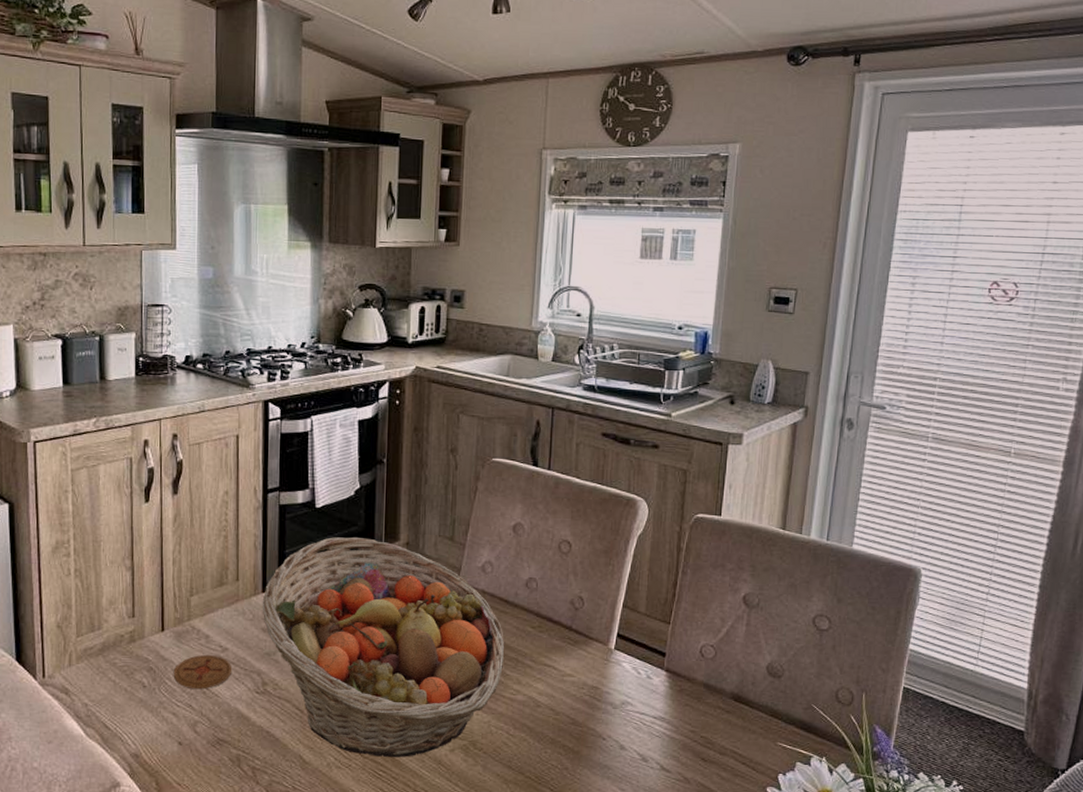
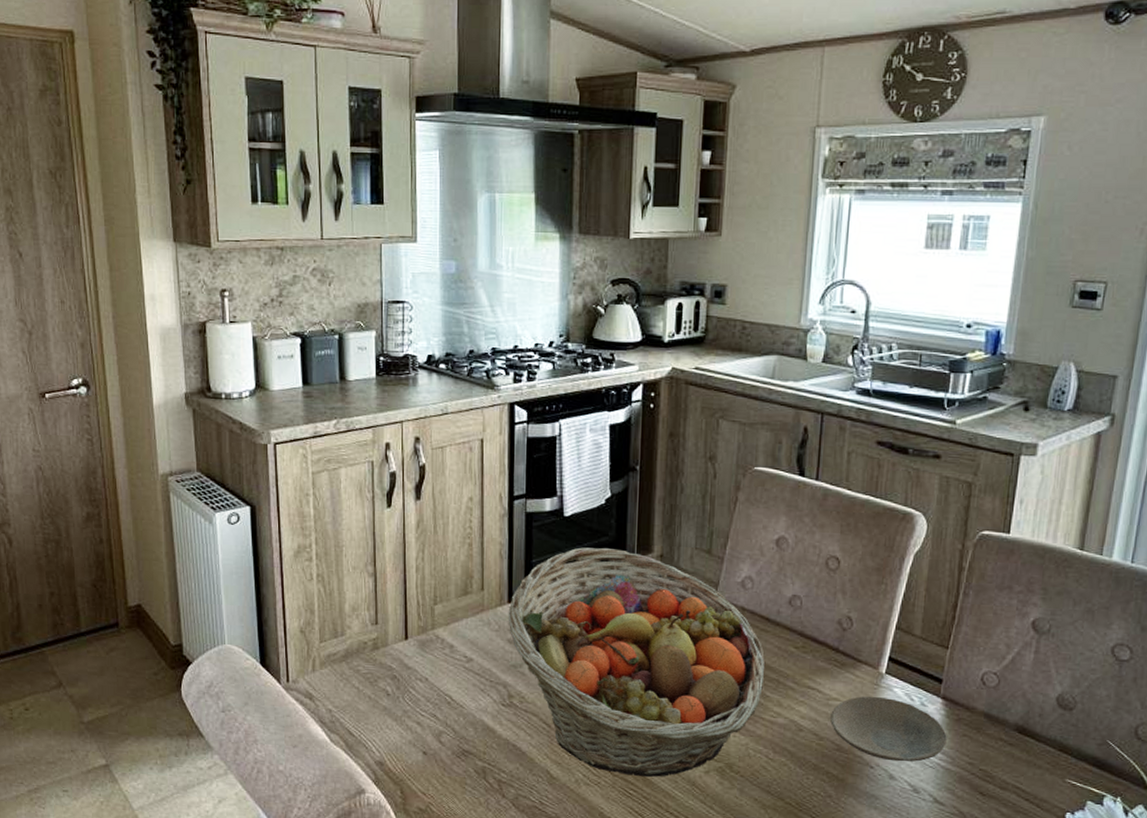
coaster: present [173,654,231,690] -> none [417,664,476,700]
plate: none [565,671,671,733] -> present [830,696,947,762]

